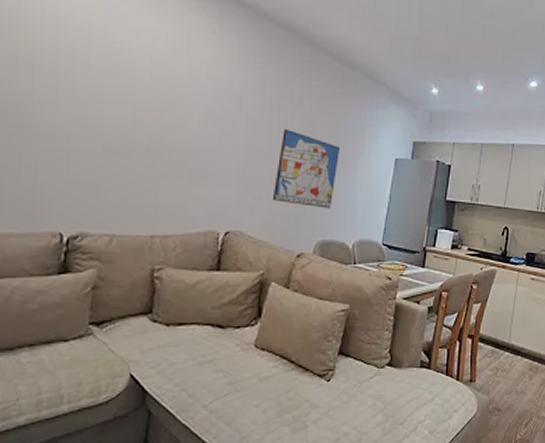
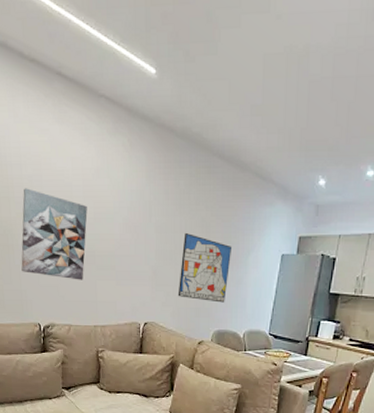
wall art: none [40,57,154,177] -> present [21,188,88,280]

